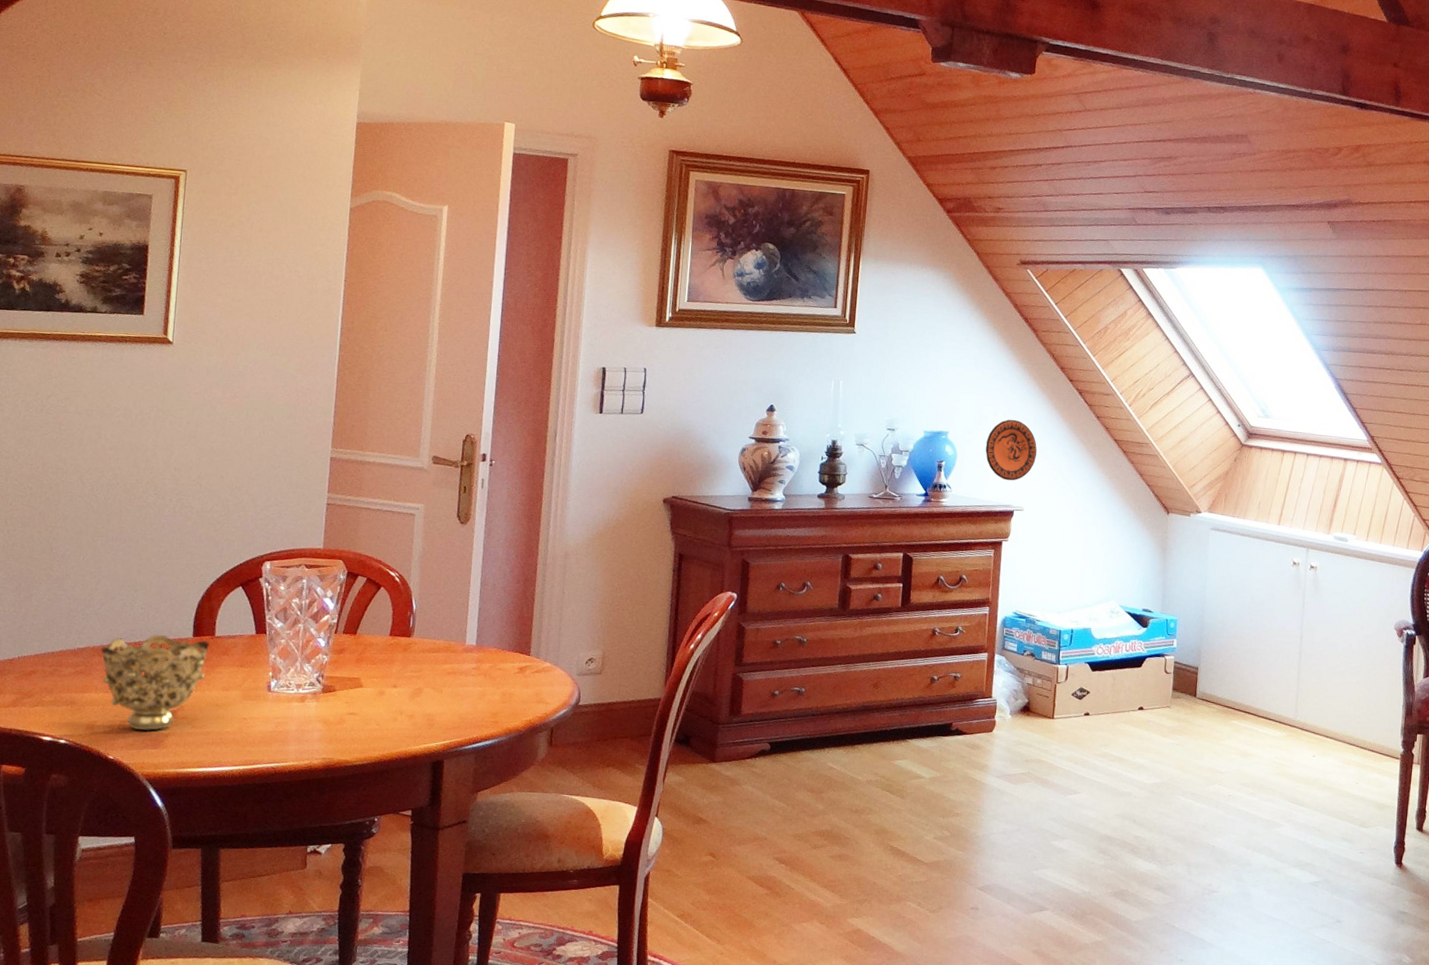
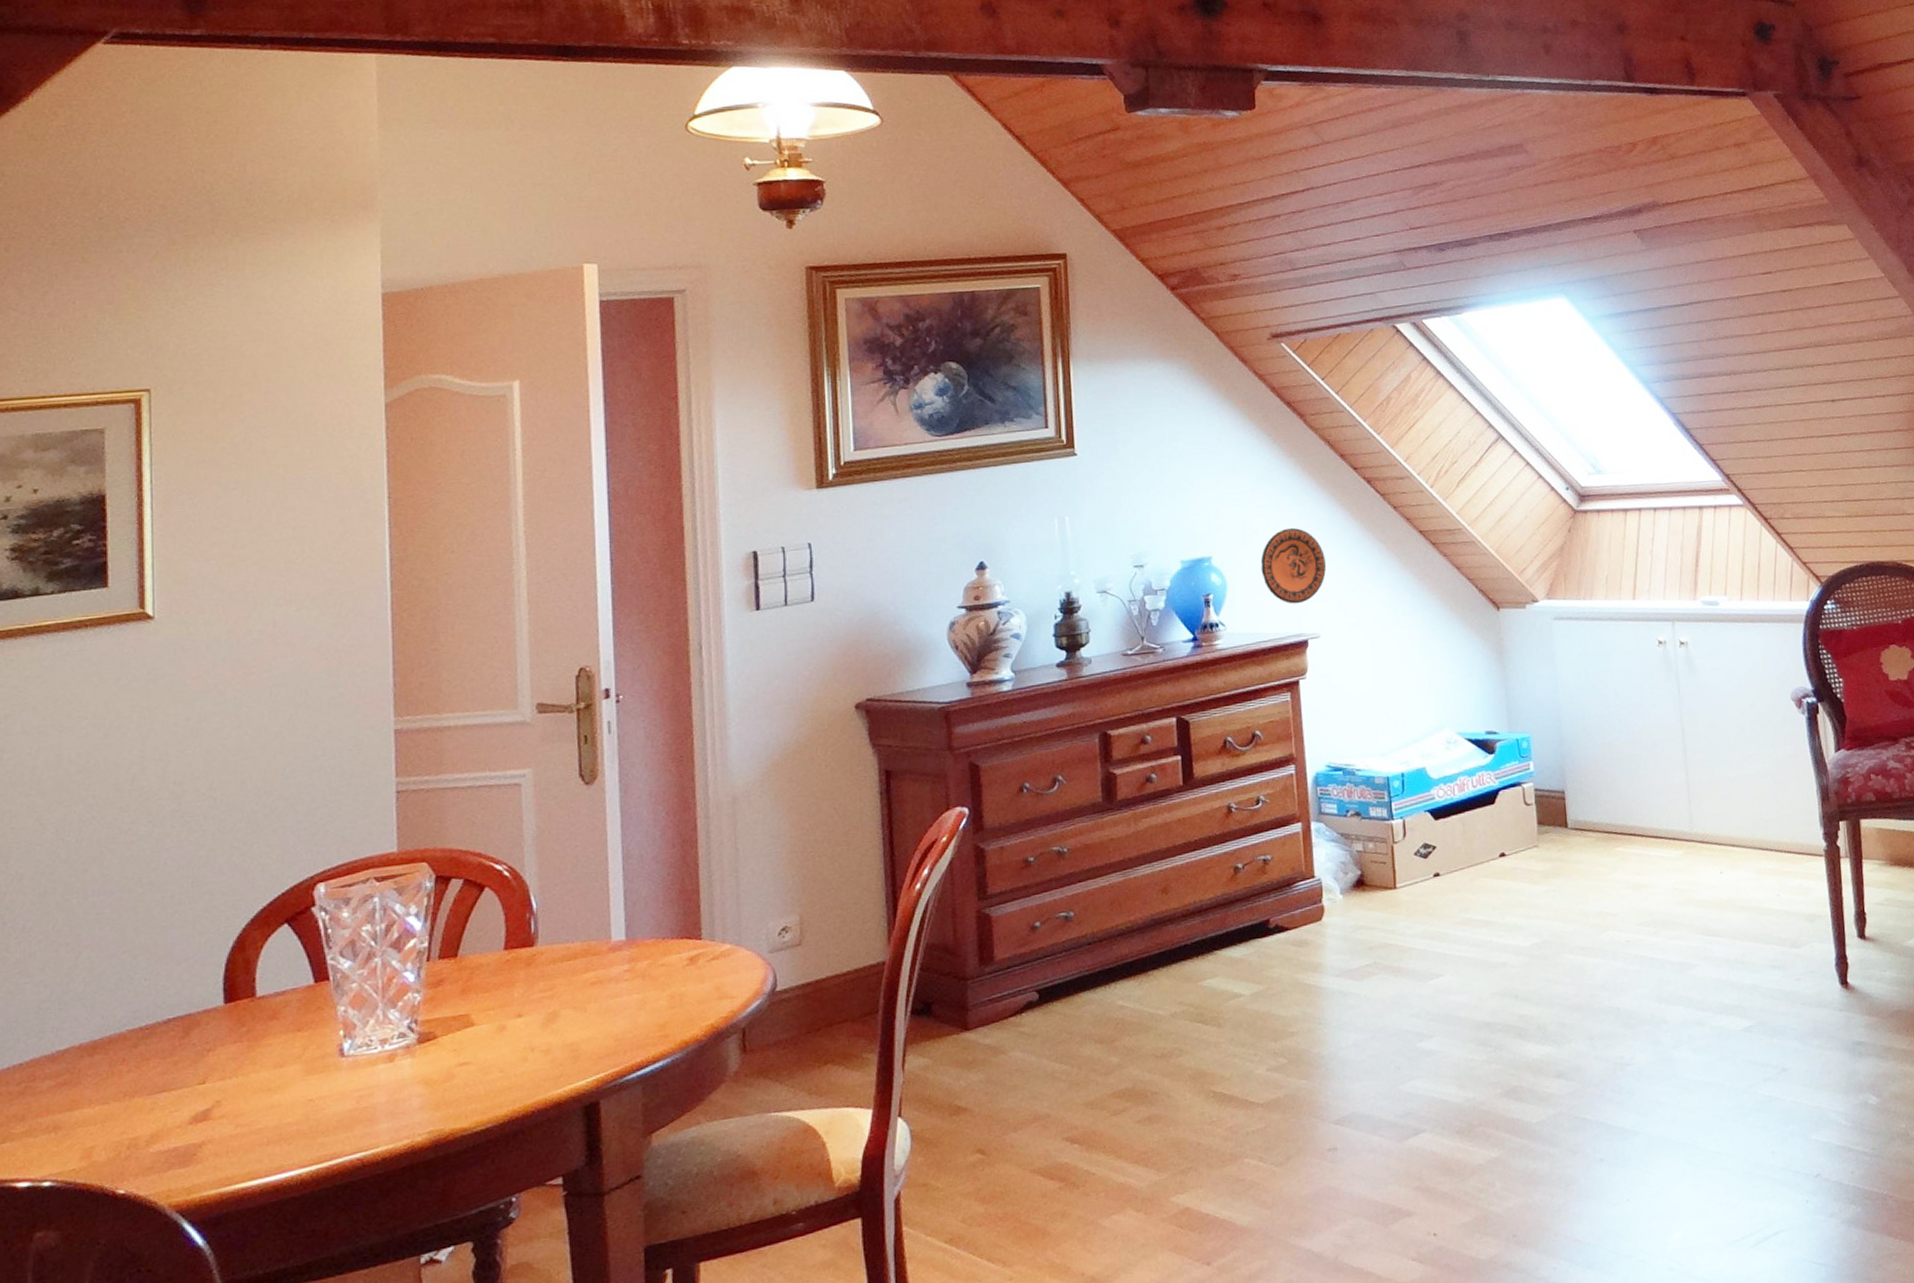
decorative bowl: present [101,634,210,731] -> none [91,1006,251,1147]

